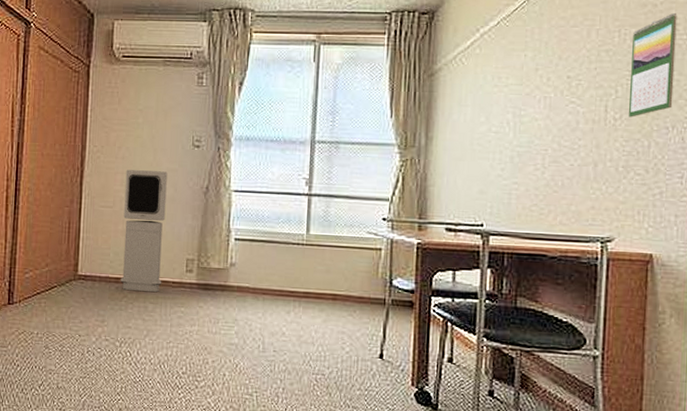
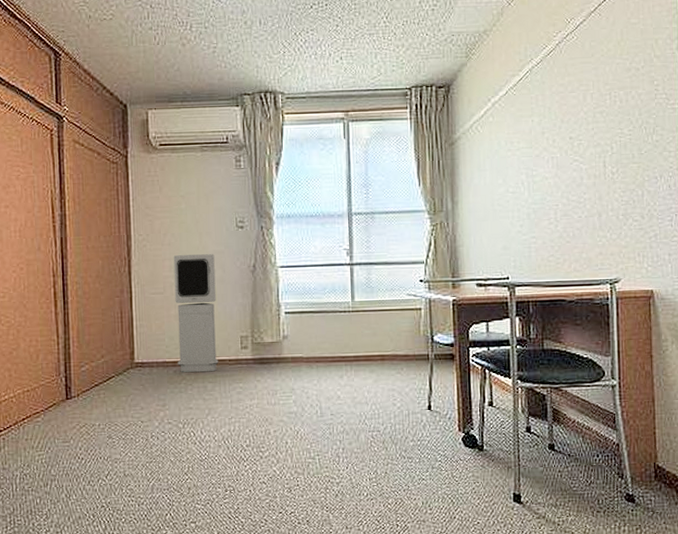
calendar: present [629,12,677,117] -> none [622,75,659,170]

